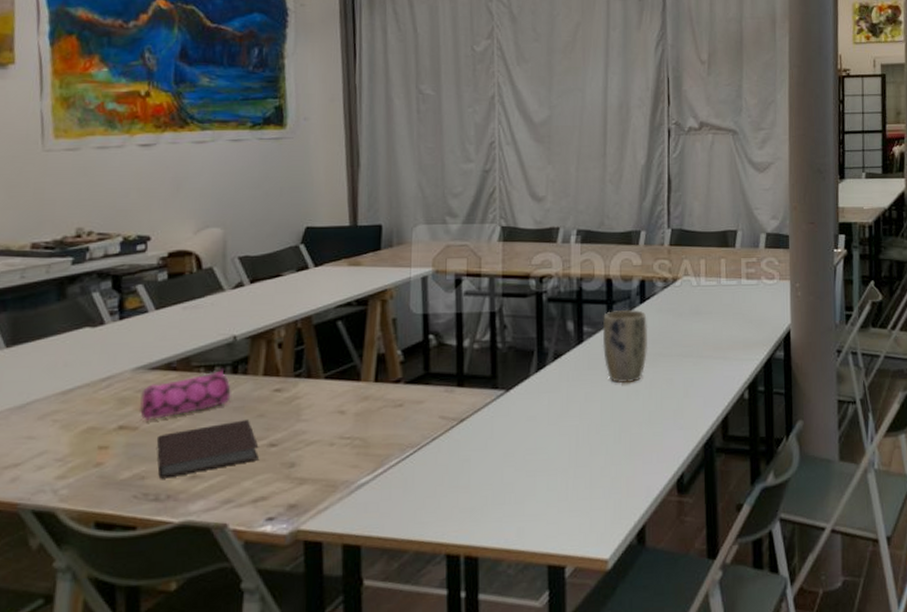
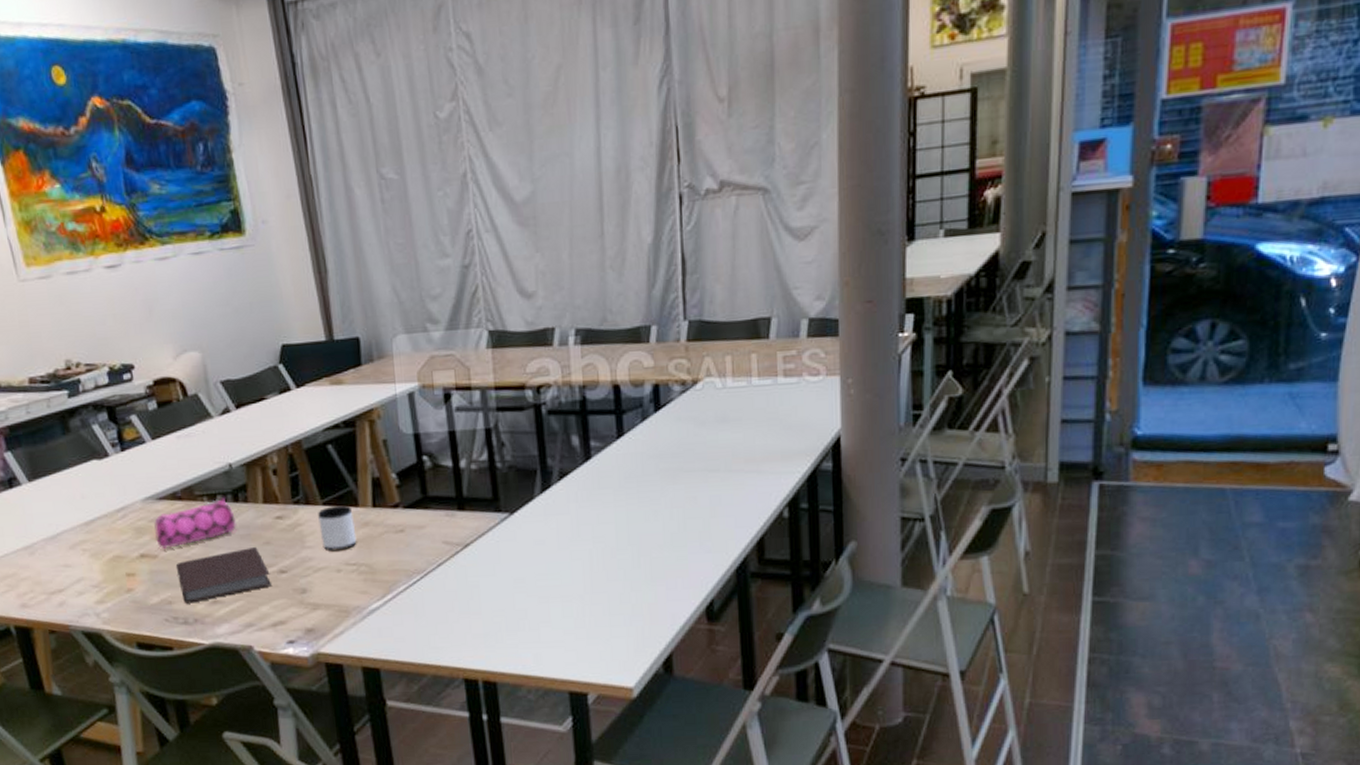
mug: none [317,379,355,425] -> present [317,505,357,552]
plant pot: present [602,310,648,384] -> none [611,420,667,504]

